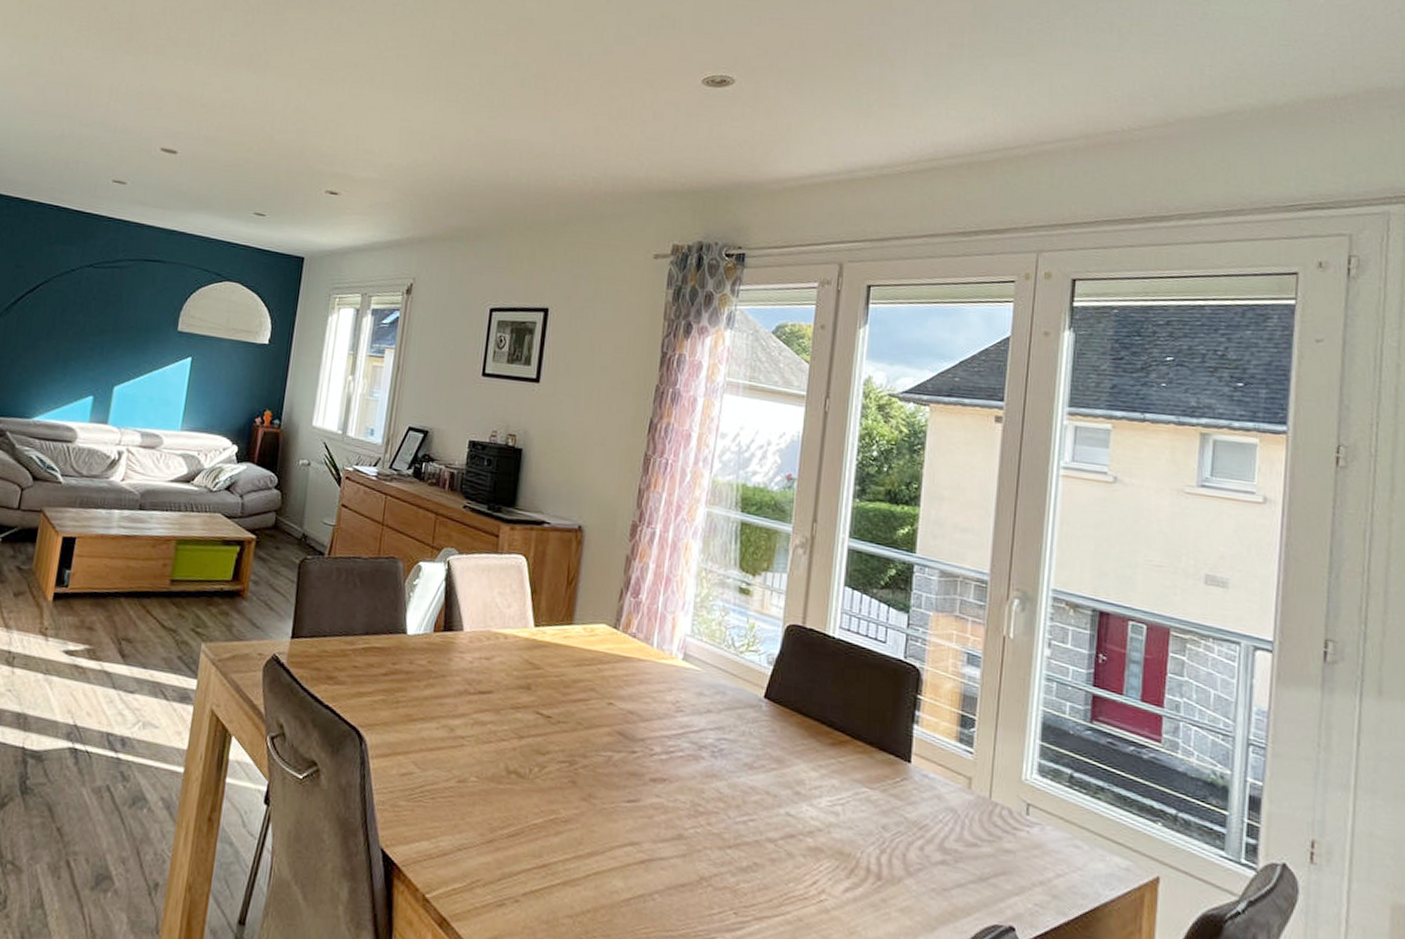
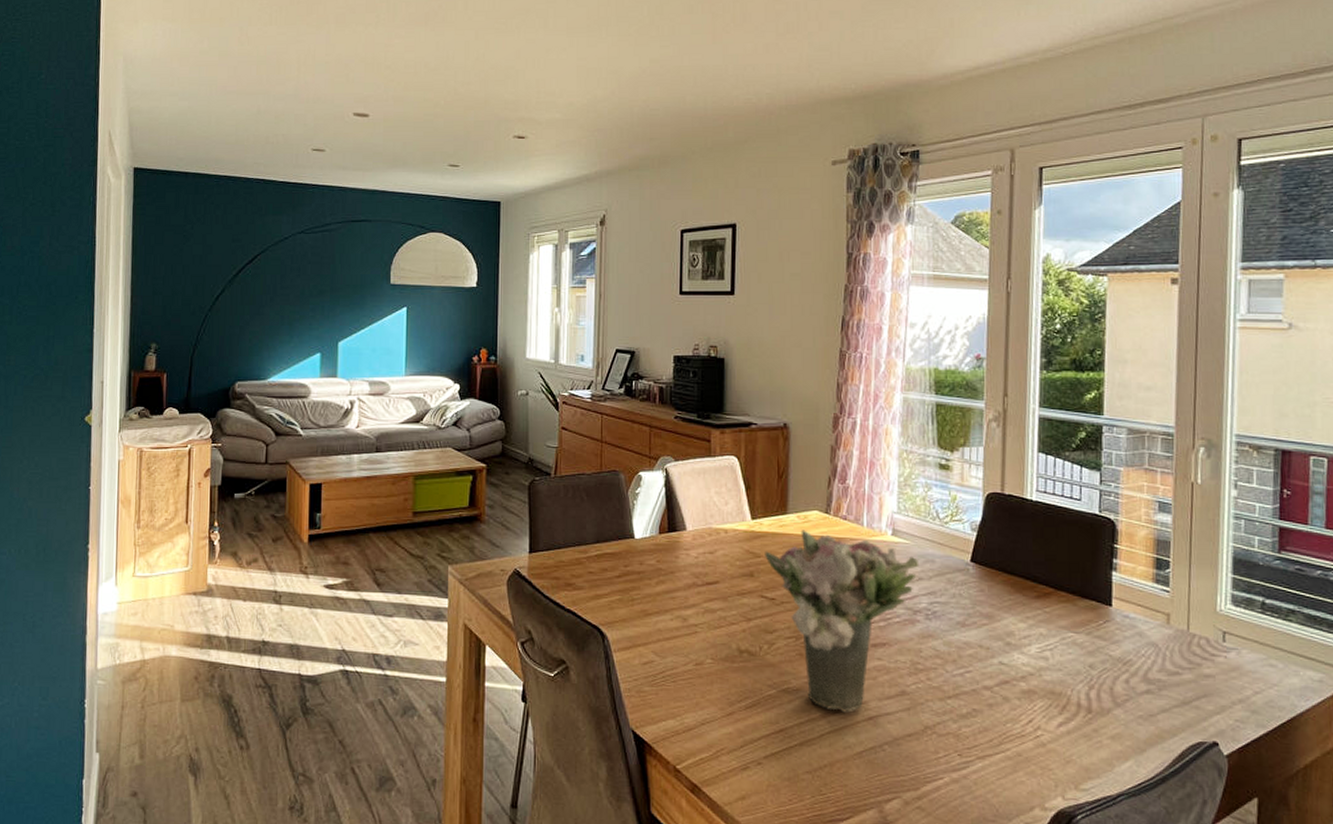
flower bouquet: none [545,643,710,853] -> present [765,530,920,713]

